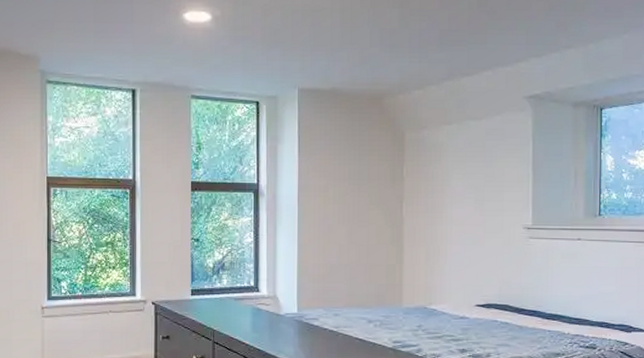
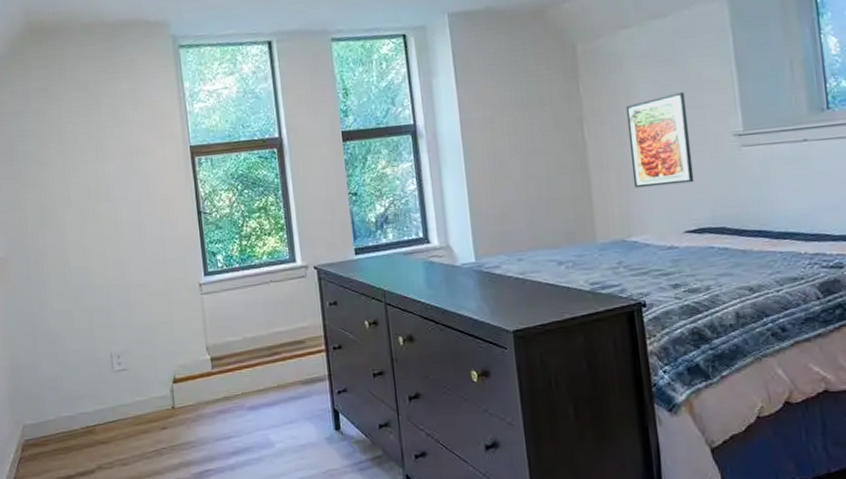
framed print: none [438,186,489,264] -> present [625,92,694,188]

